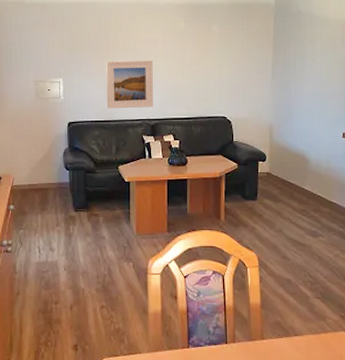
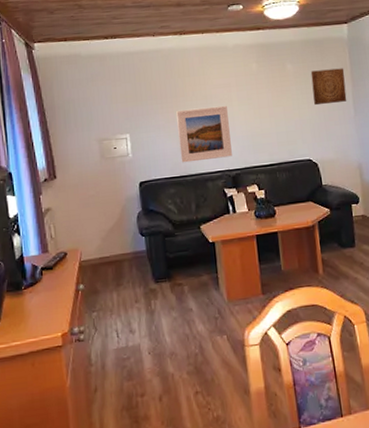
wall art: none [235,33,268,67] -> present [310,68,347,106]

